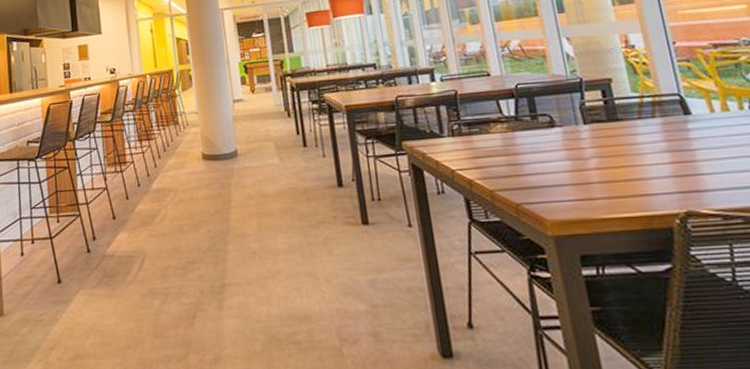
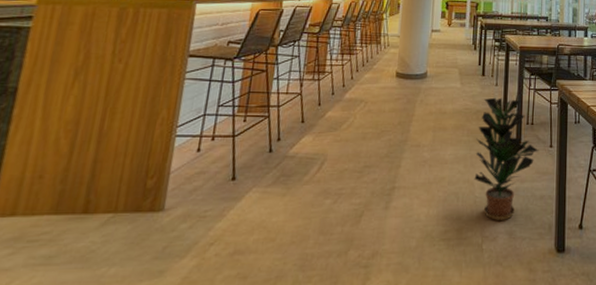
potted plant: none [310,171,395,319] -> present [474,97,539,220]

